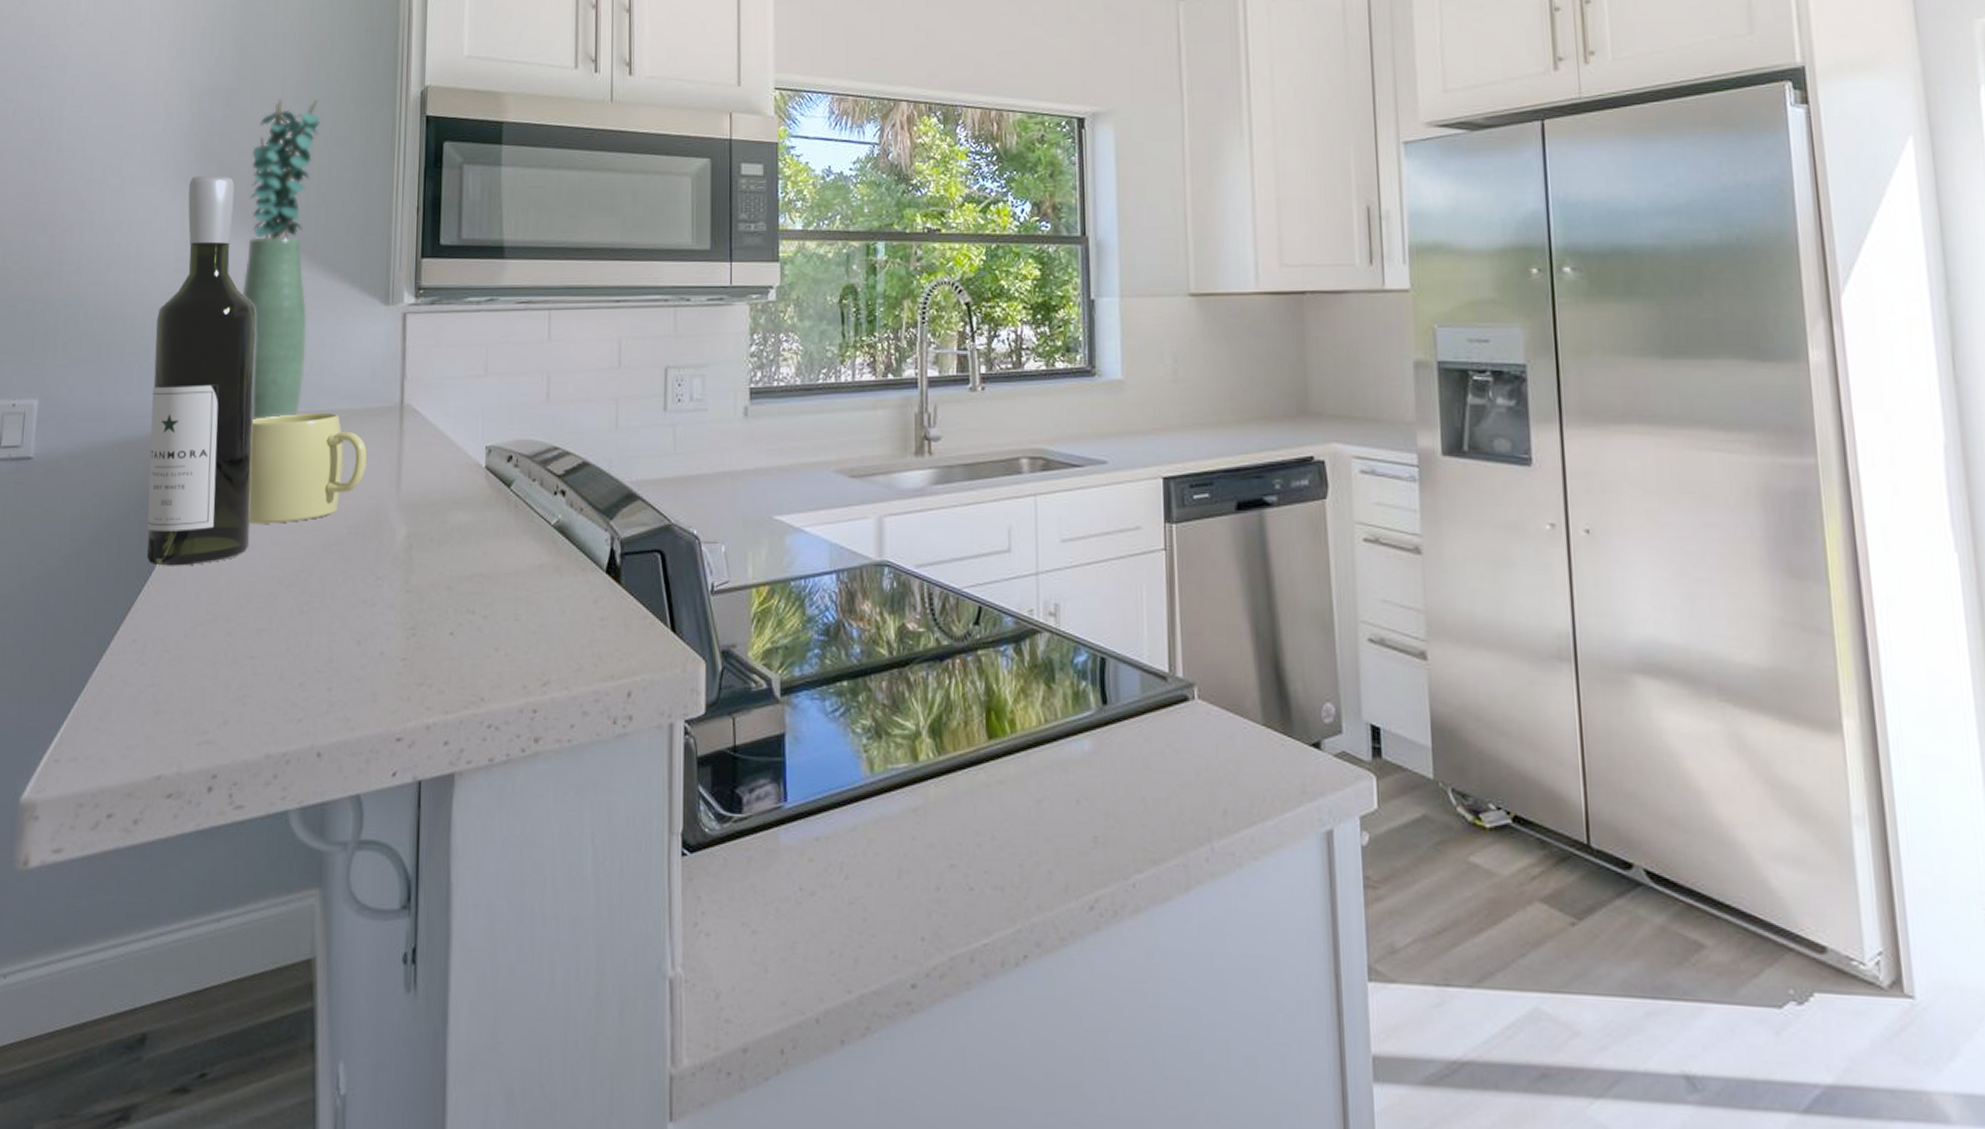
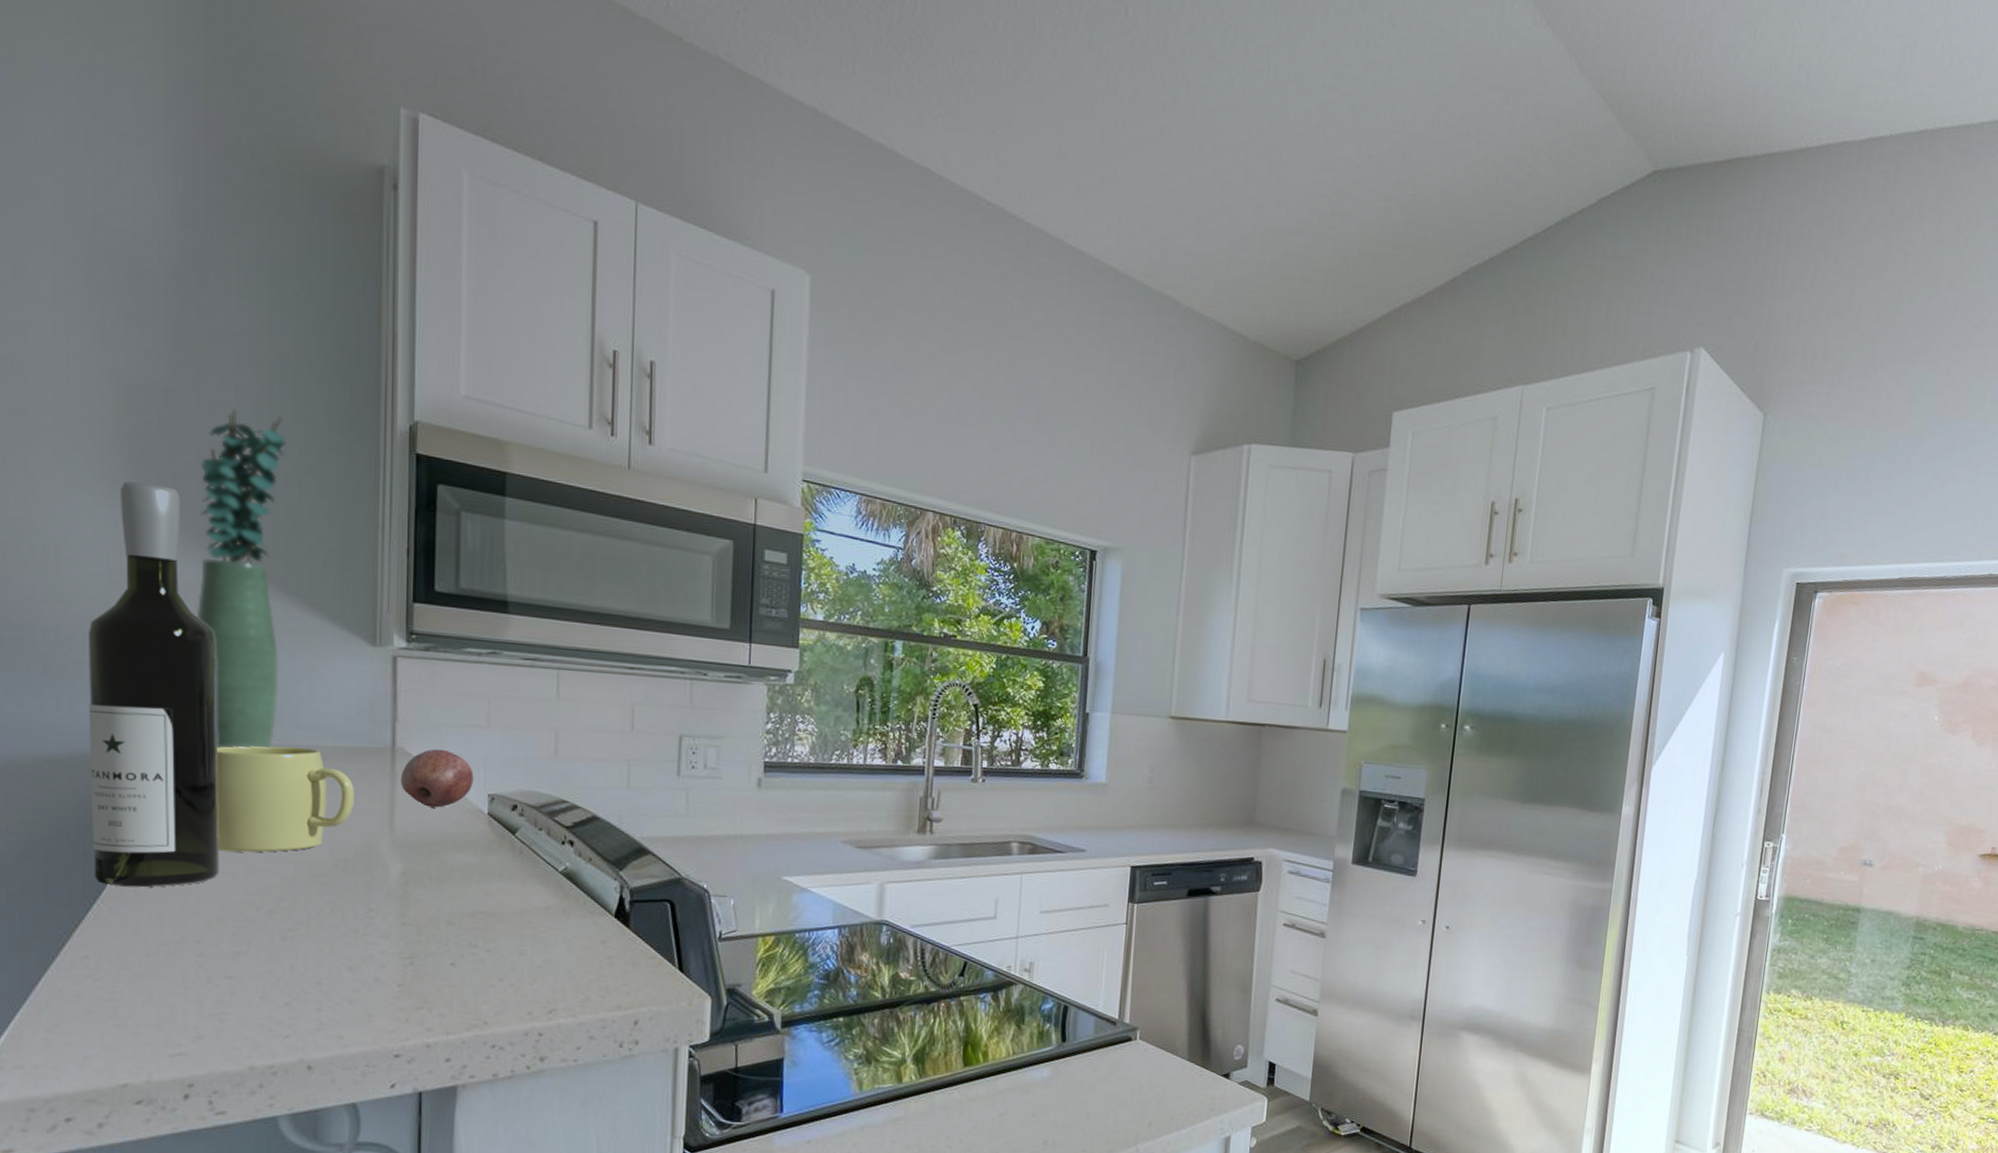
fruit: none [407,403,473,464] -> present [400,748,474,808]

